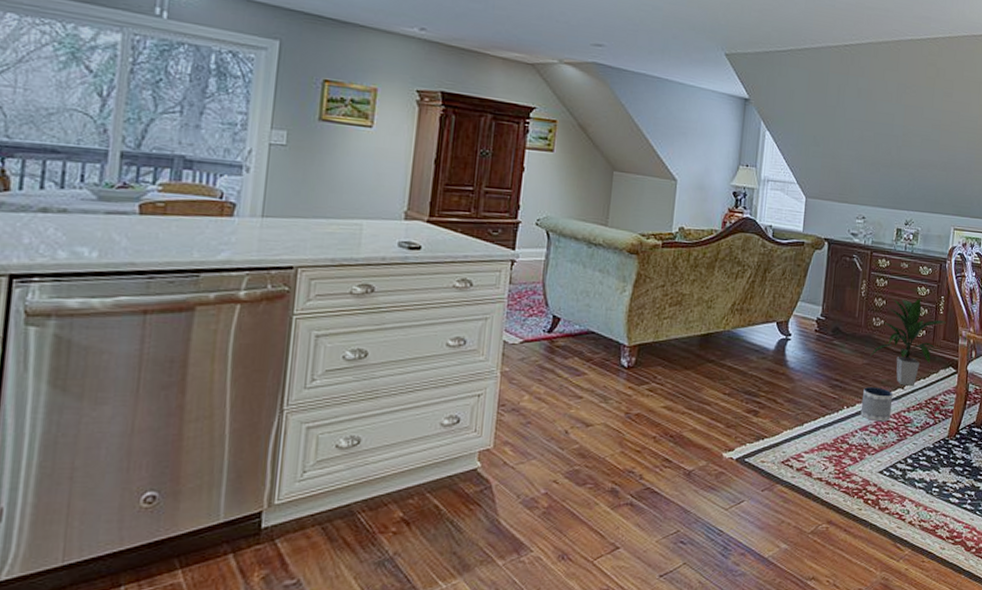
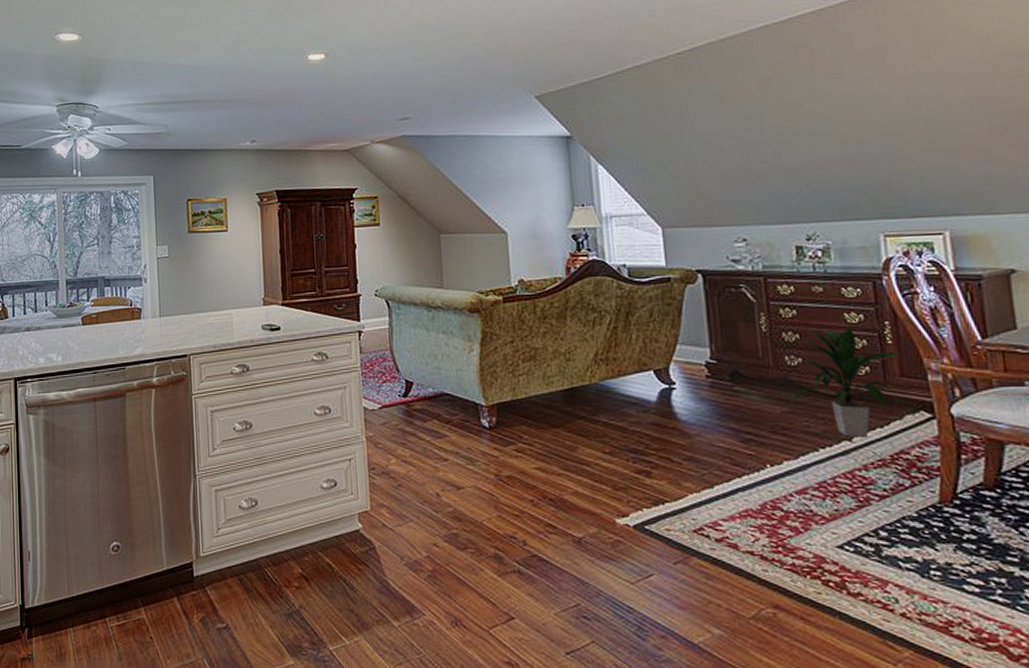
planter: present [860,386,893,422] -> none [790,439,839,483]

